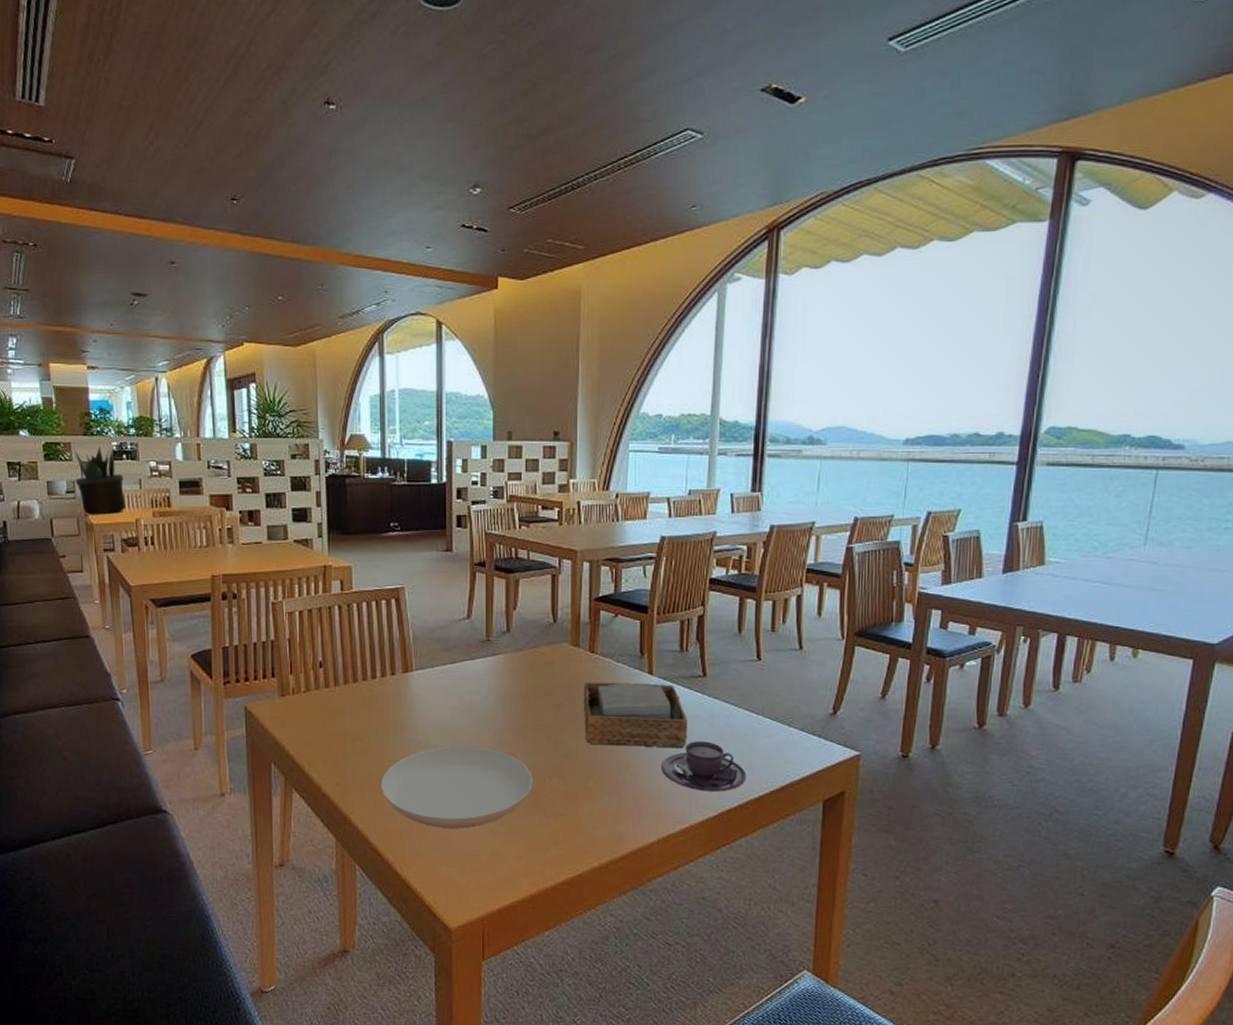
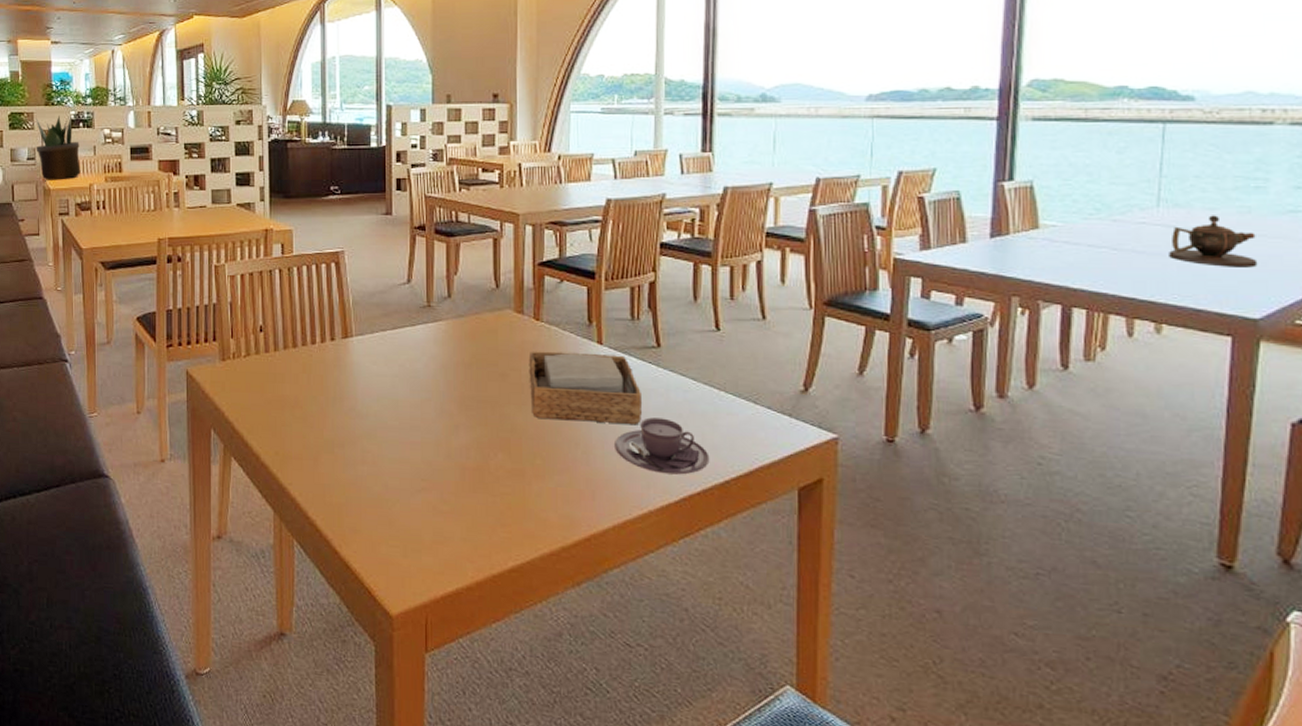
saucer: present [381,746,533,829] -> none [320,416,477,505]
teapot: none [1150,553,1222,599] -> present [1169,215,1258,268]

